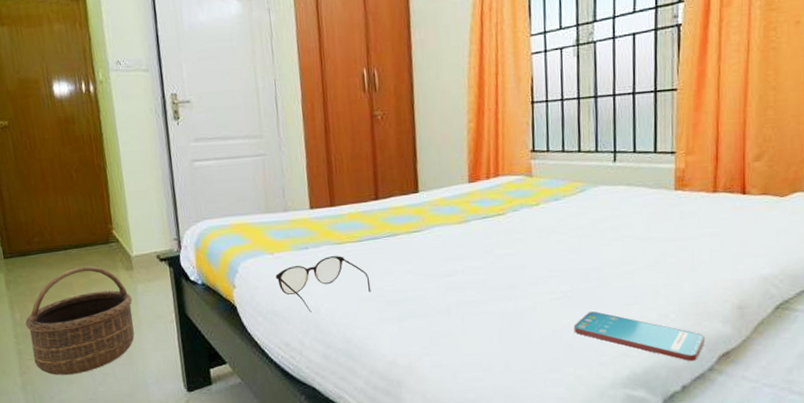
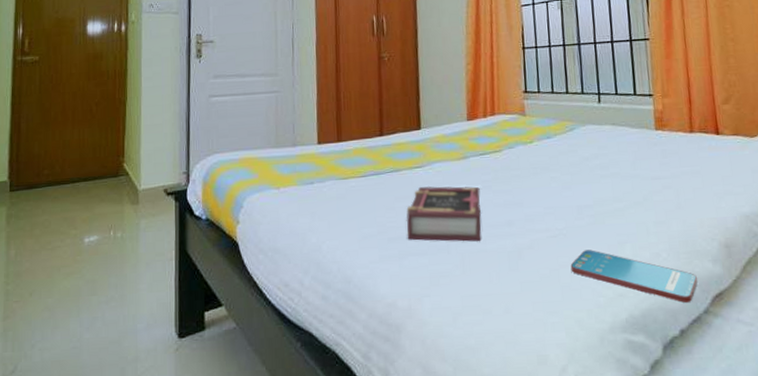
basket: present [25,266,135,375] -> none [19,199,134,320]
spectacles: present [276,256,371,312] -> none [280,191,373,250]
book: none [404,250,483,304] -> present [406,186,482,242]

